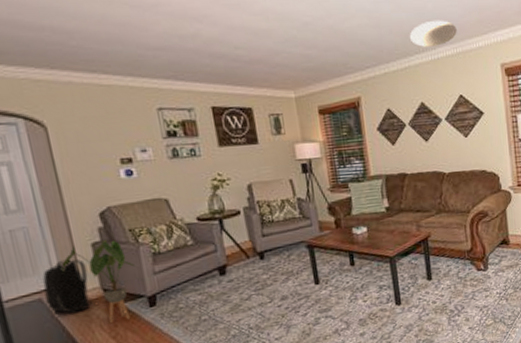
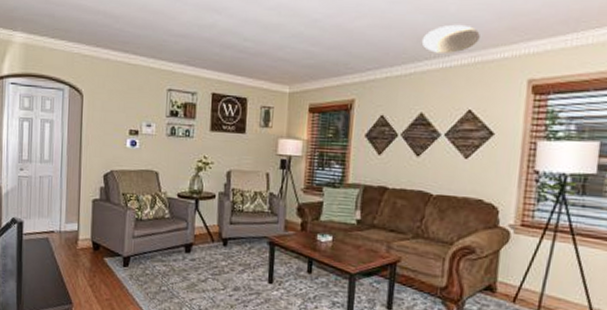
backpack: present [42,259,92,313] -> none [50,209,85,256]
house plant: present [62,239,137,324] -> none [68,198,121,273]

